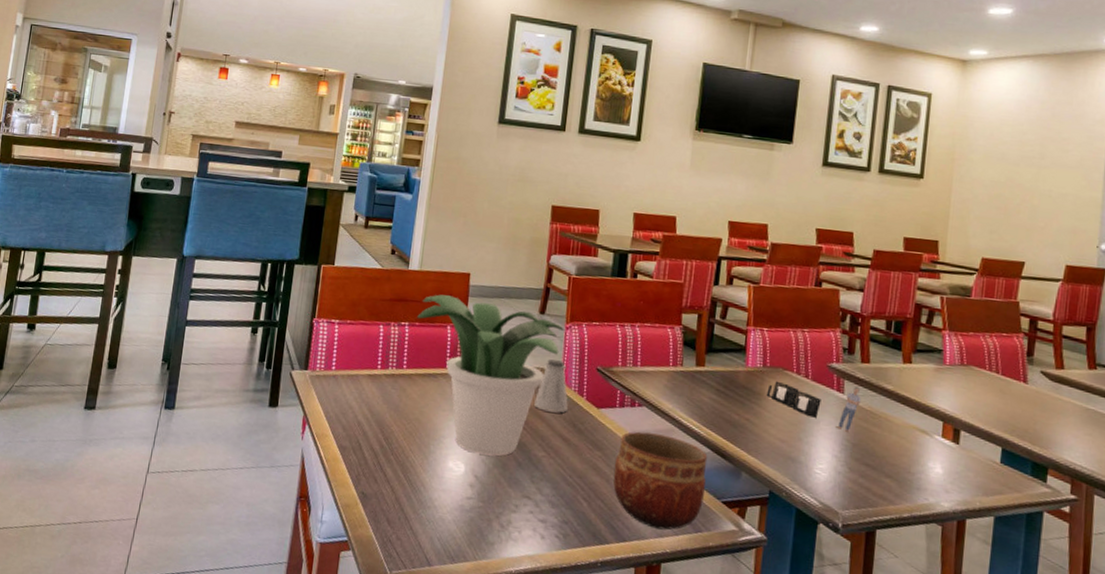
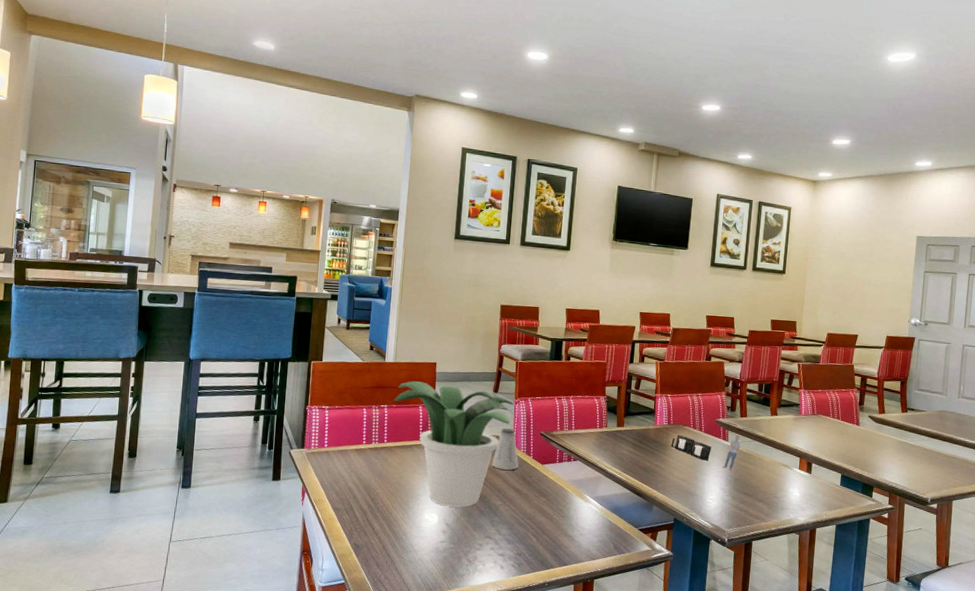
bowl: present [613,431,708,530] -> none [555,480,628,554]

